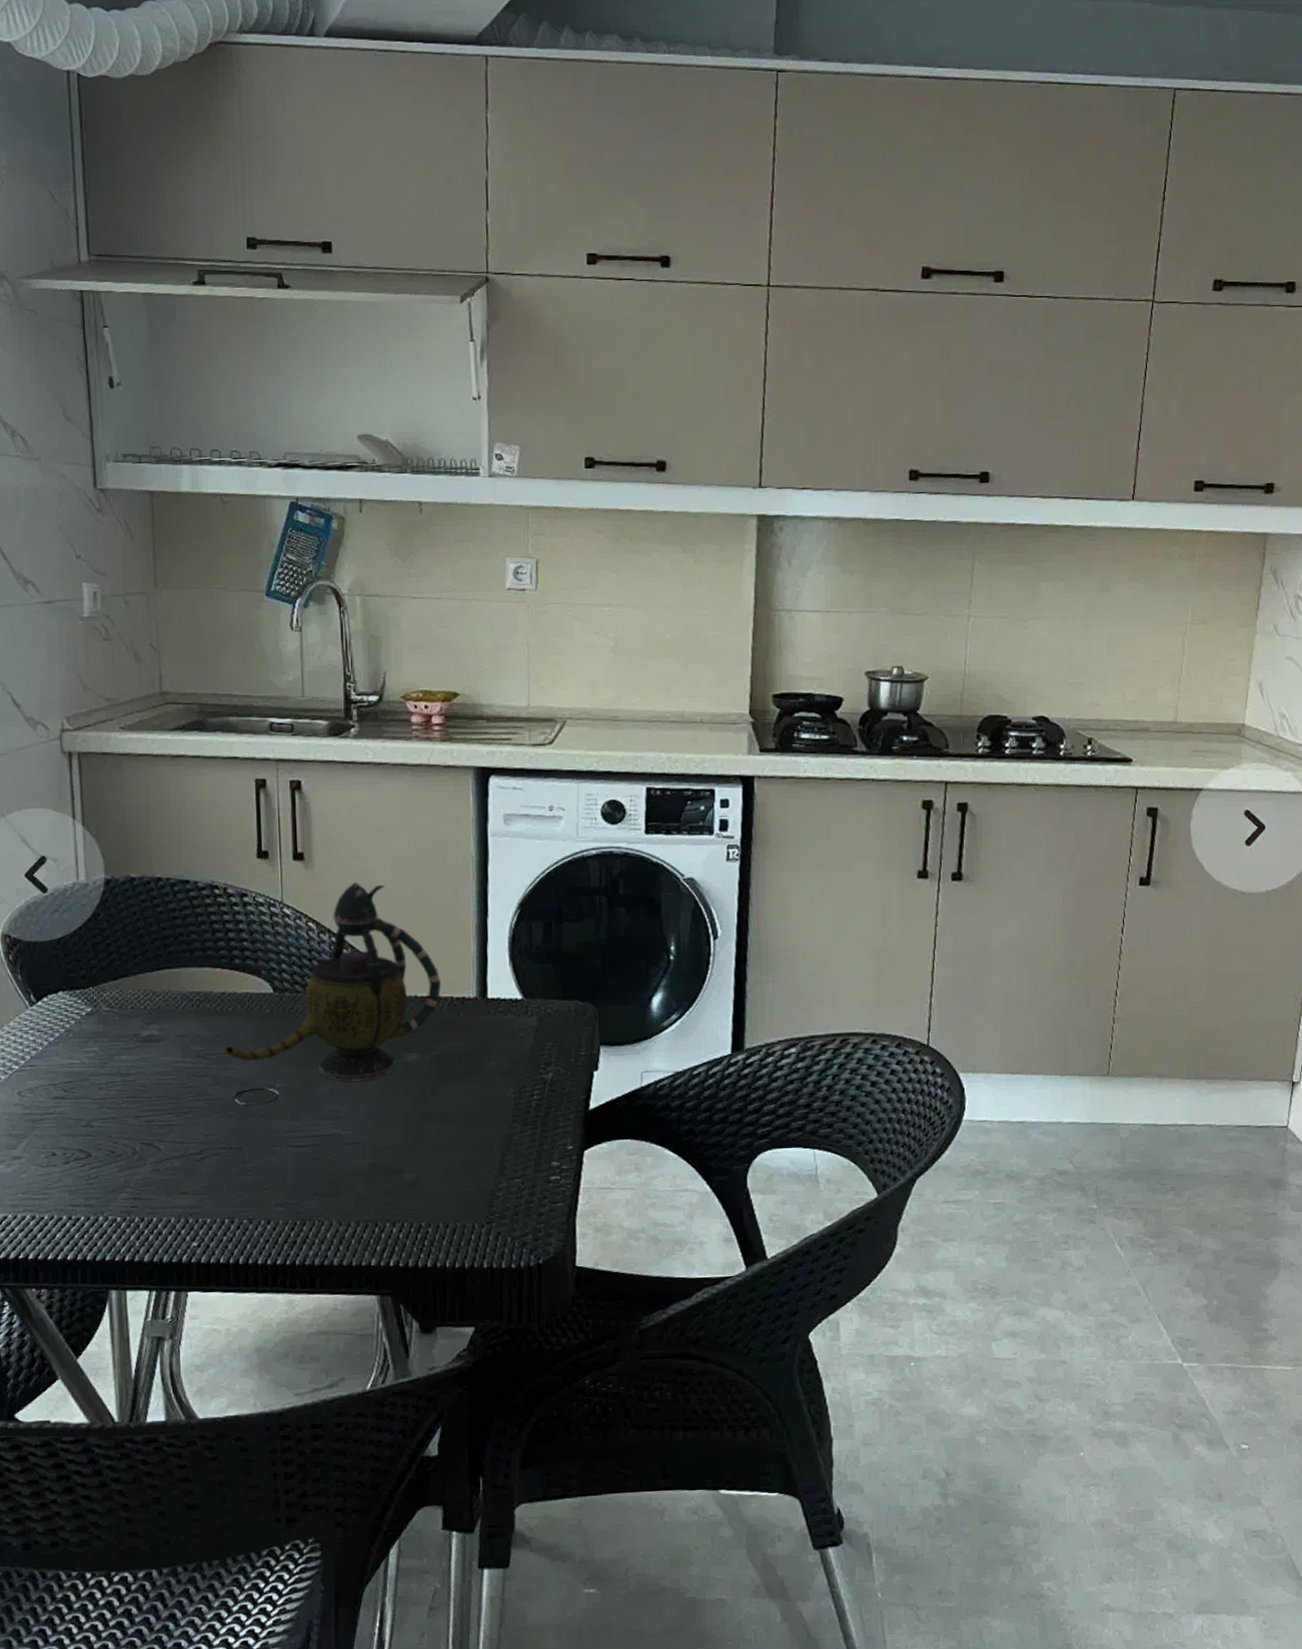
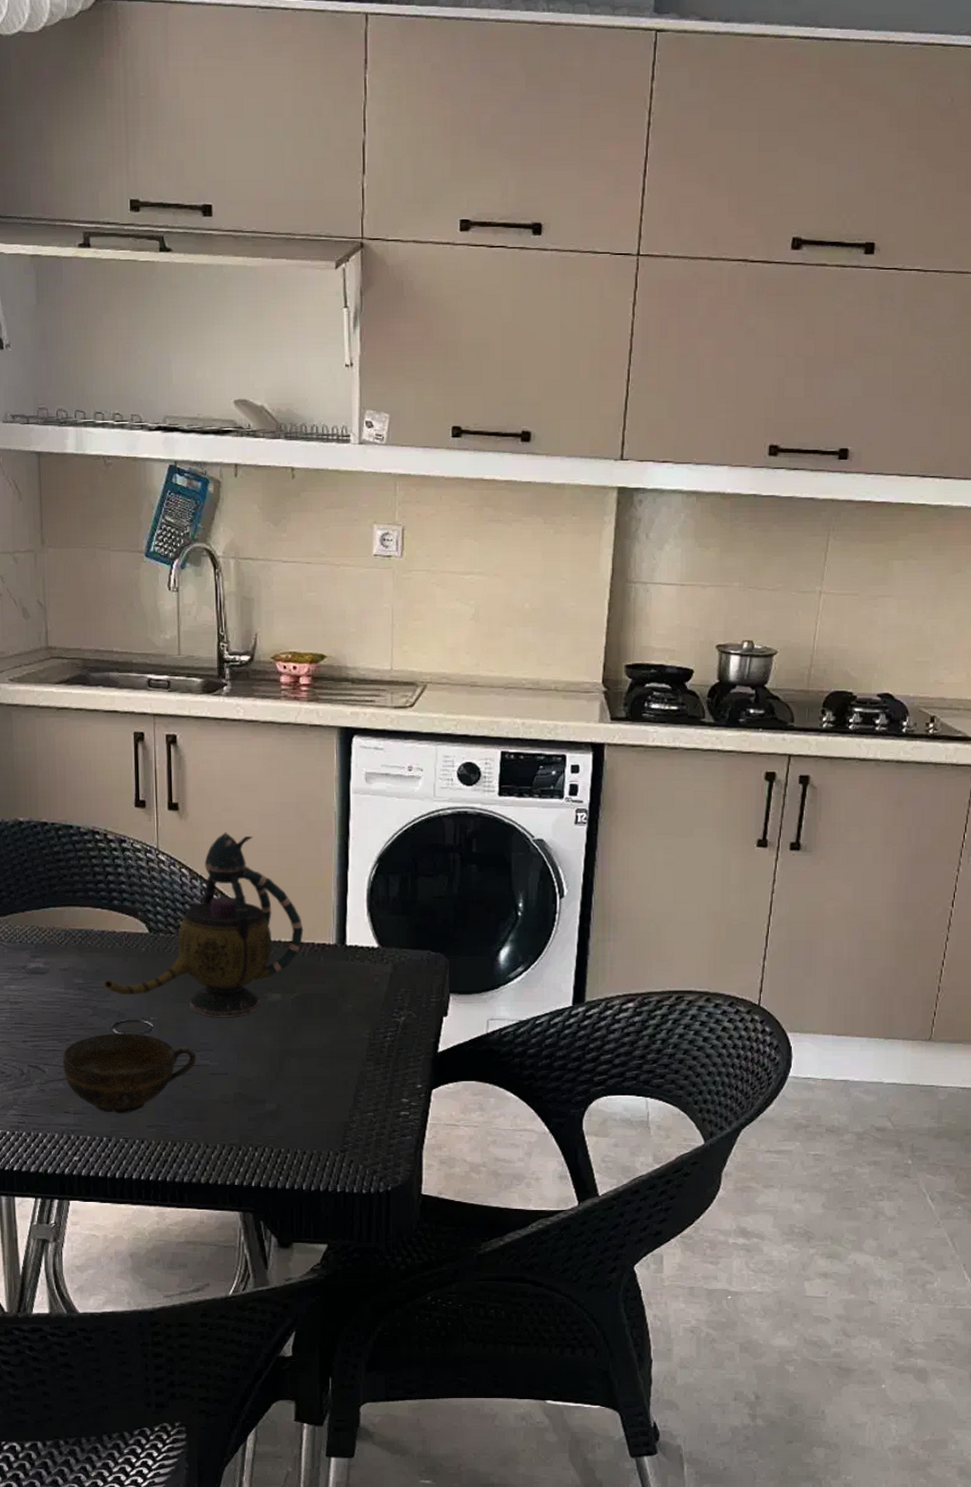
cup: none [180,1102,327,1193] -> present [63,1032,197,1114]

